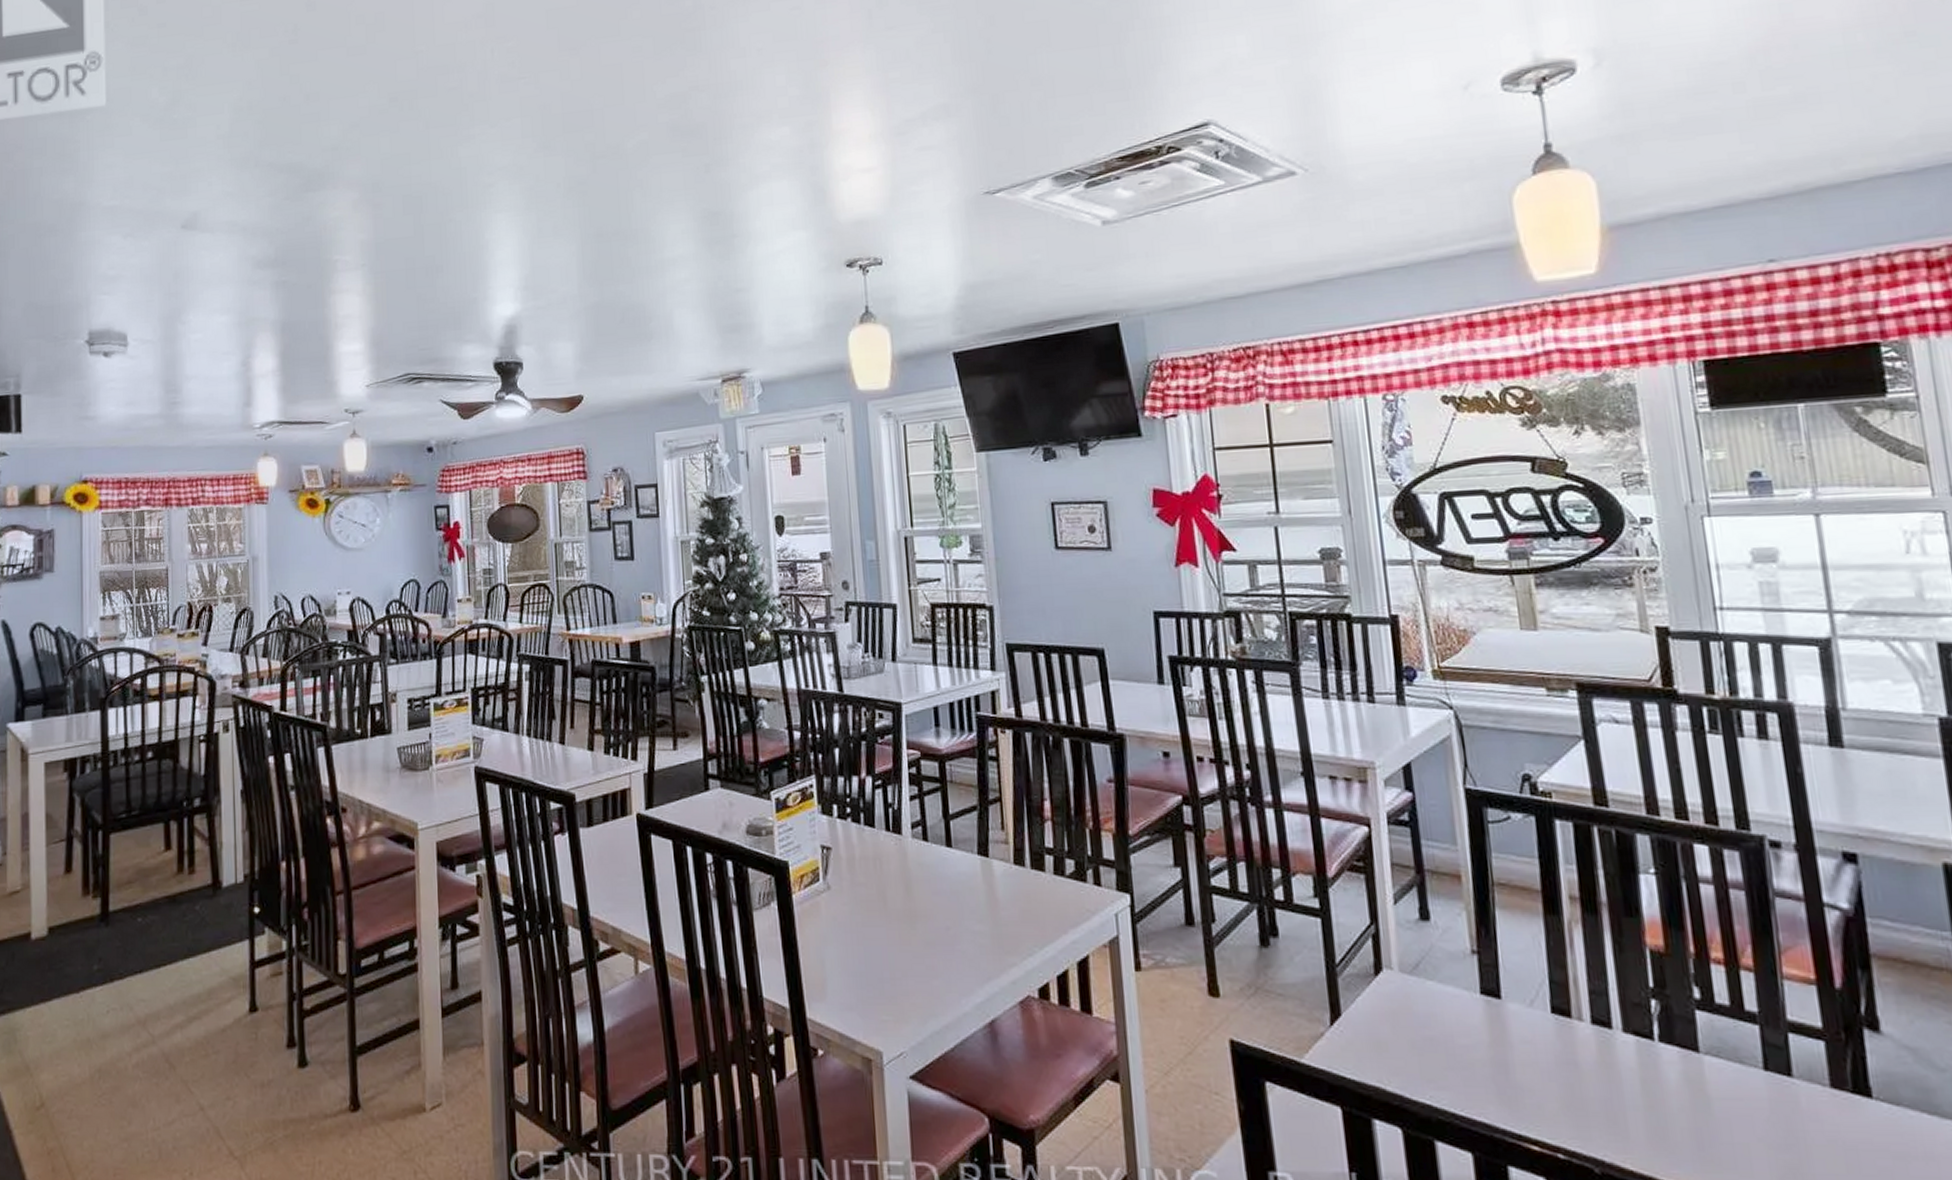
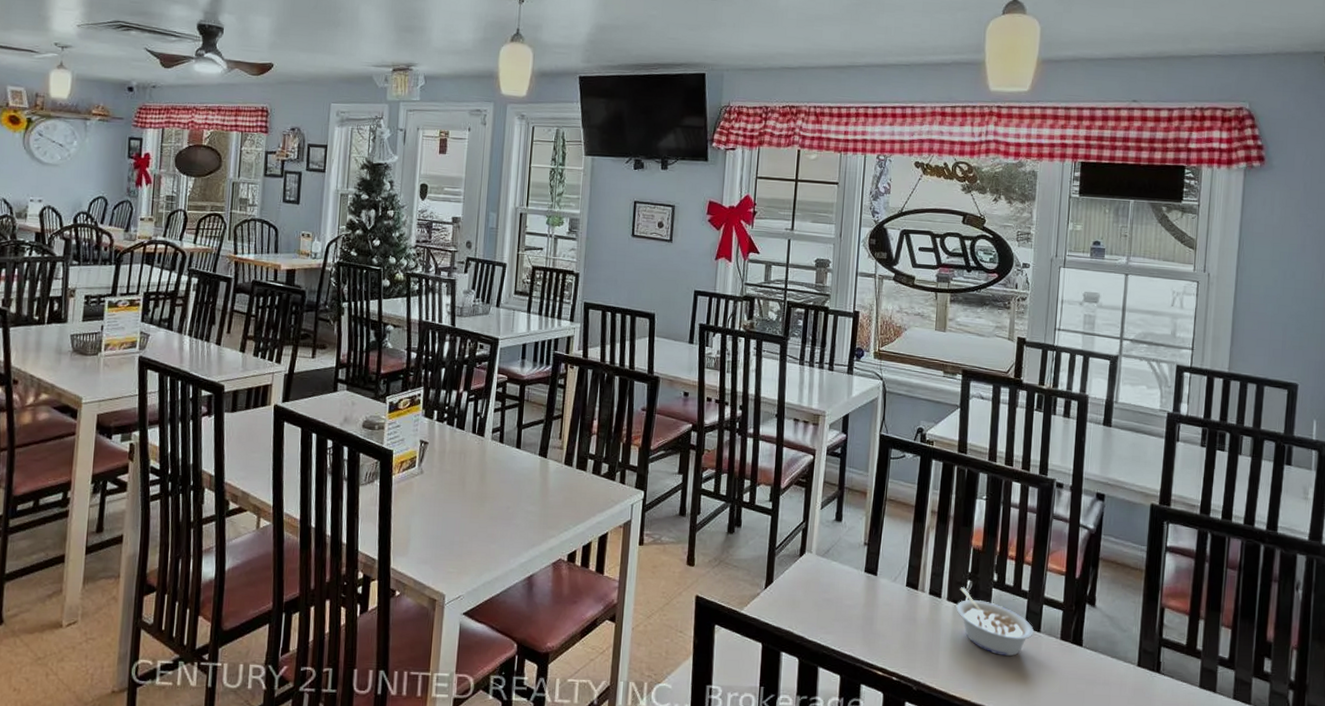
legume: none [1640,1011,1781,1118] -> present [956,587,1034,657]

